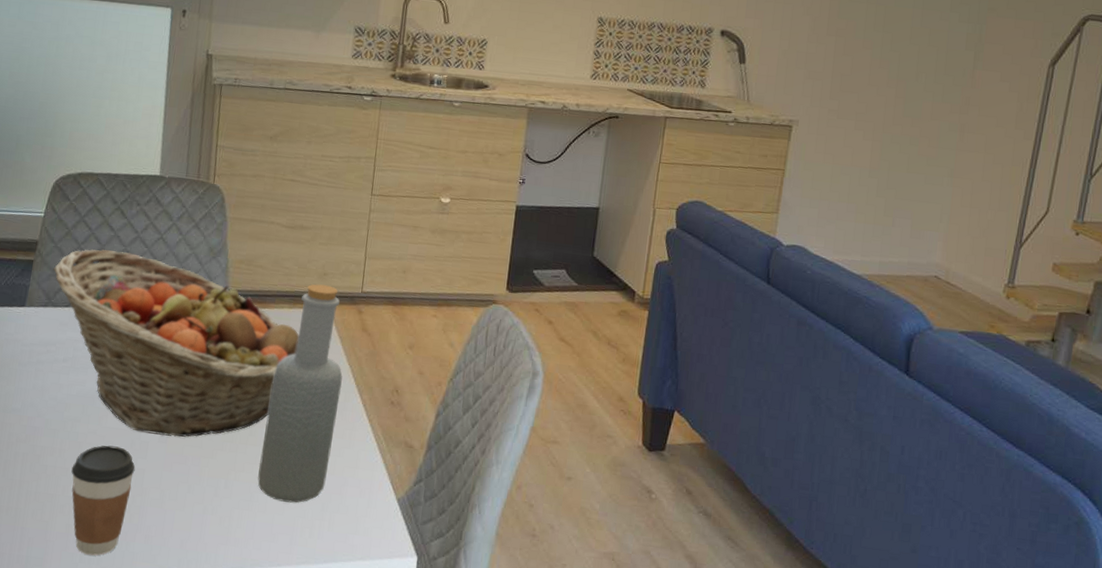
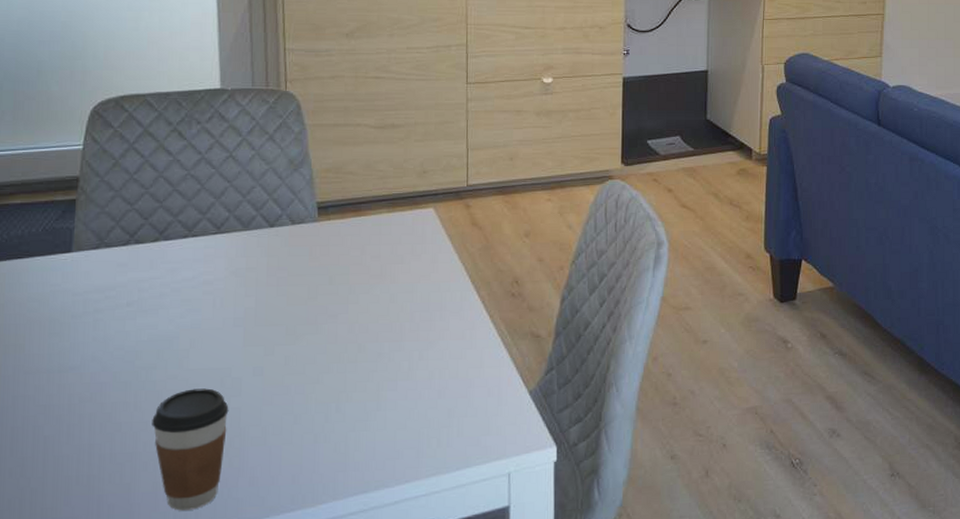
fruit basket: present [53,249,299,437] -> none [101,177,403,369]
bottle: present [257,284,343,503] -> none [372,183,457,416]

